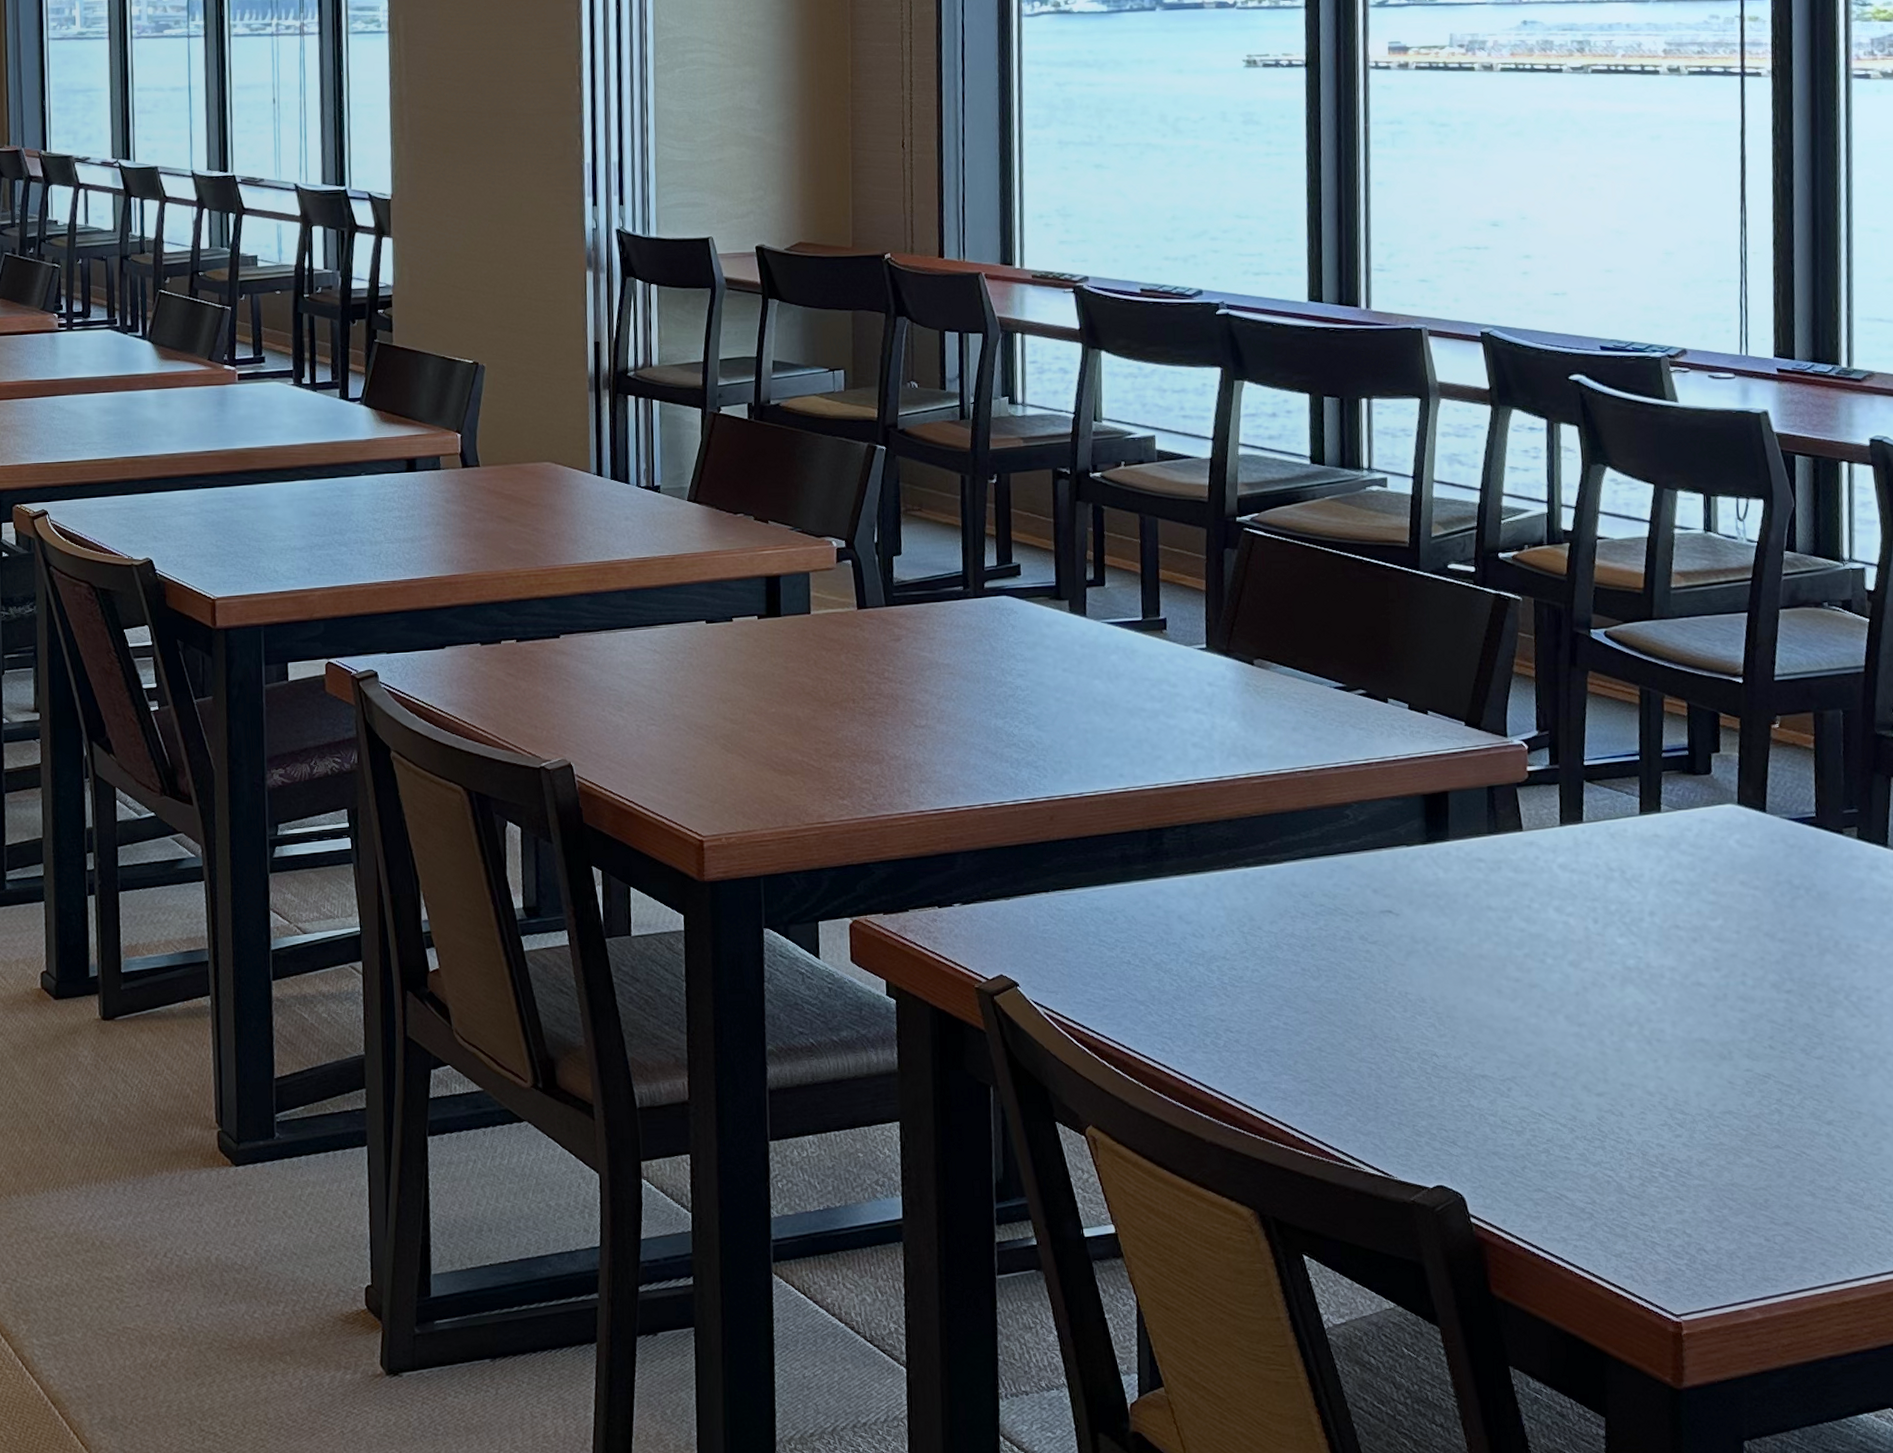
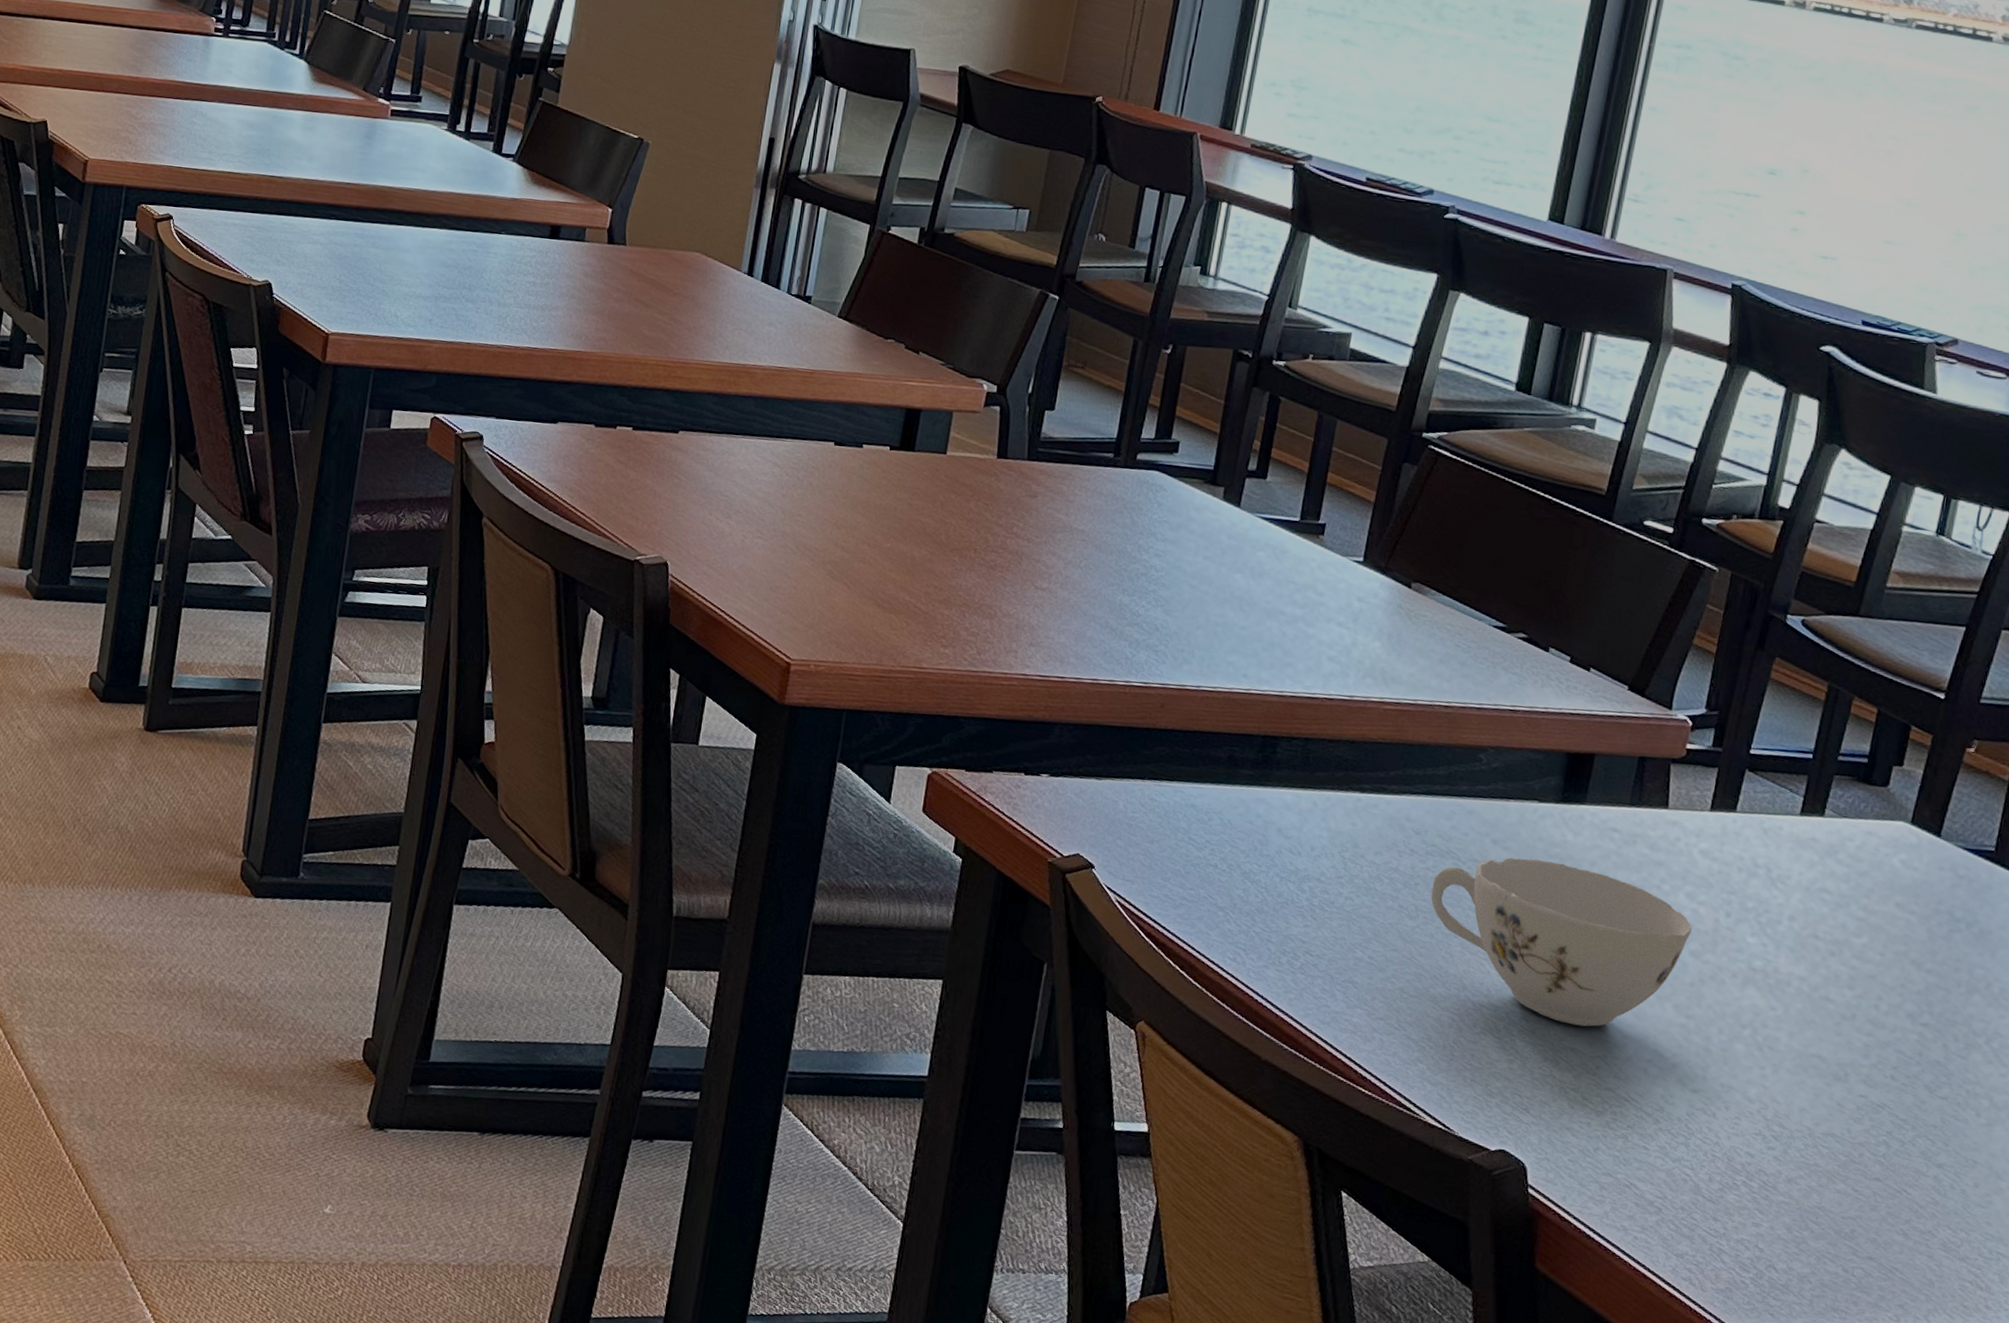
teacup: none [1327,900,1567,1053] -> present [1430,857,1692,1027]

